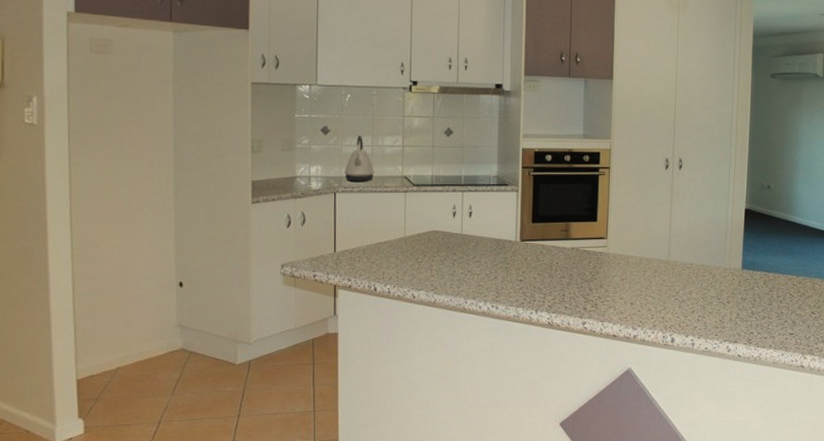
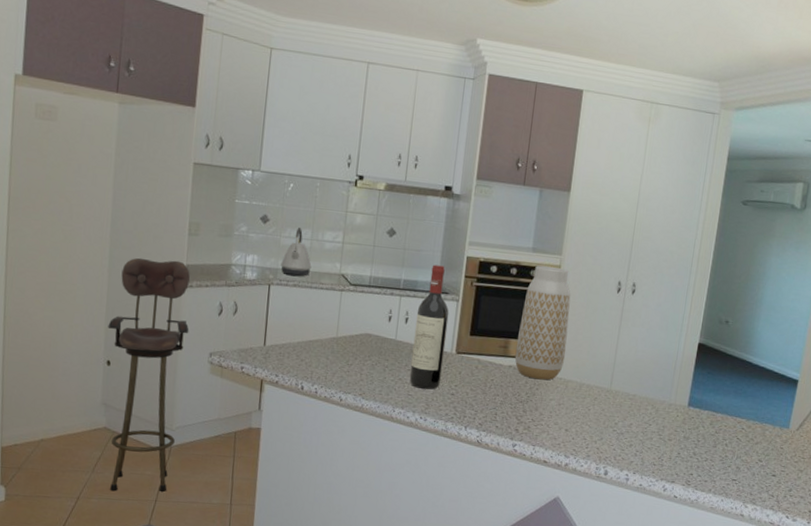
bar stool: none [177,178,259,412] -> present [108,257,191,492]
wine bottle: none [478,159,511,278] -> present [409,264,450,390]
vase: none [576,150,624,258] -> present [514,265,571,380]

